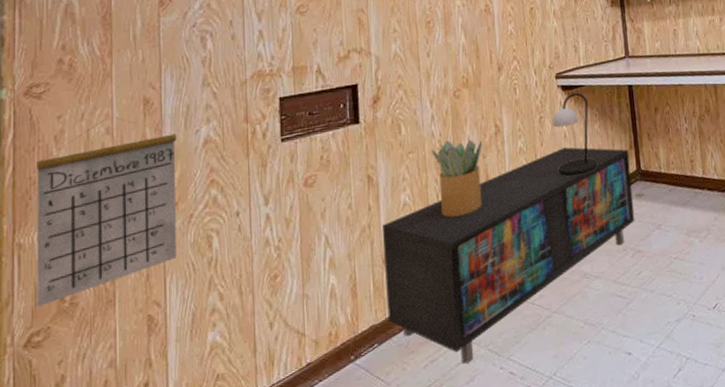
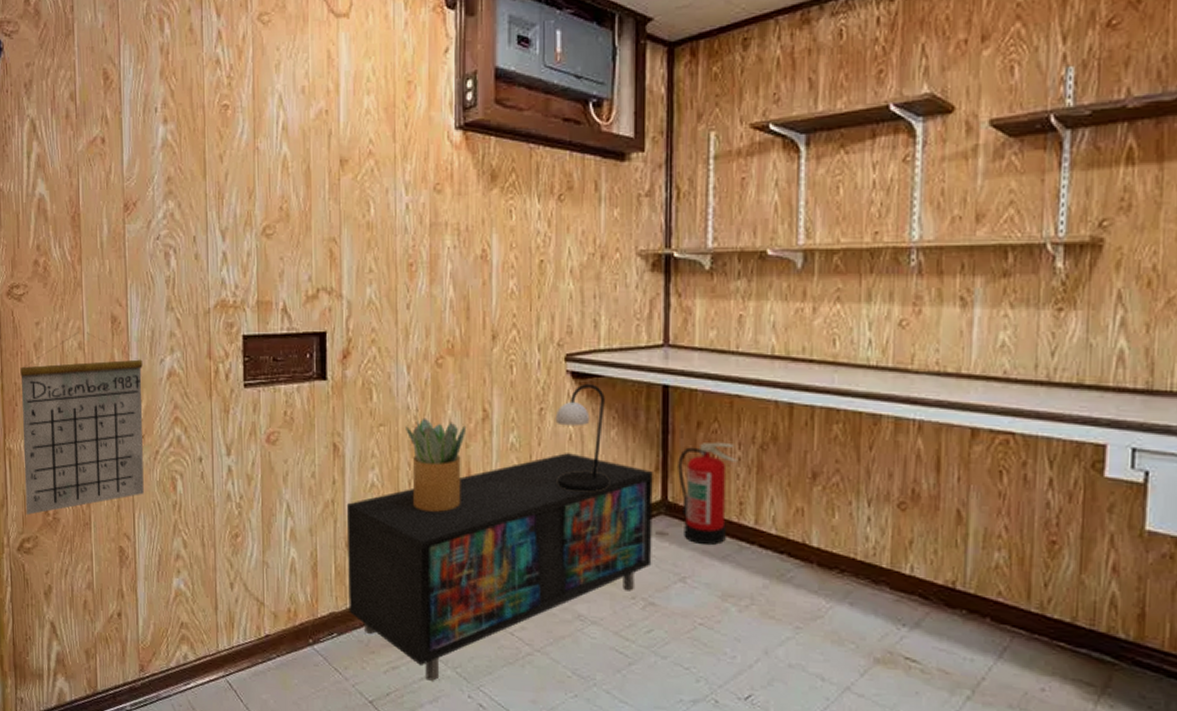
fire extinguisher: none [645,119,686,197] -> present [678,442,739,545]

